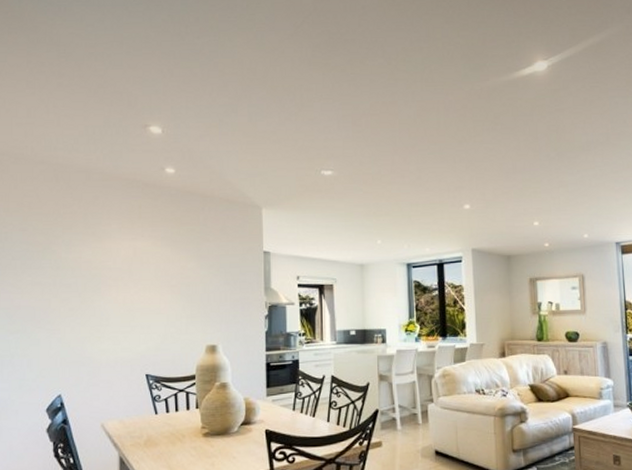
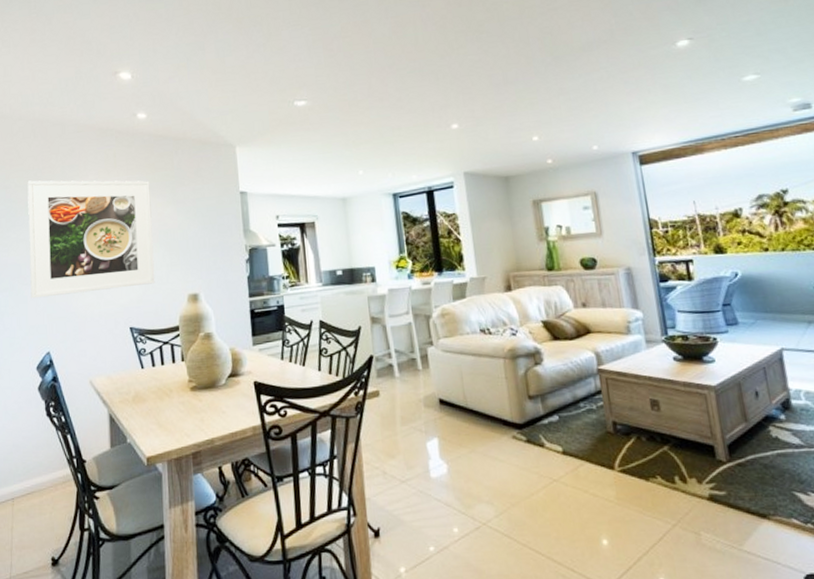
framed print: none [44,224,174,342] -> present [27,180,155,299]

